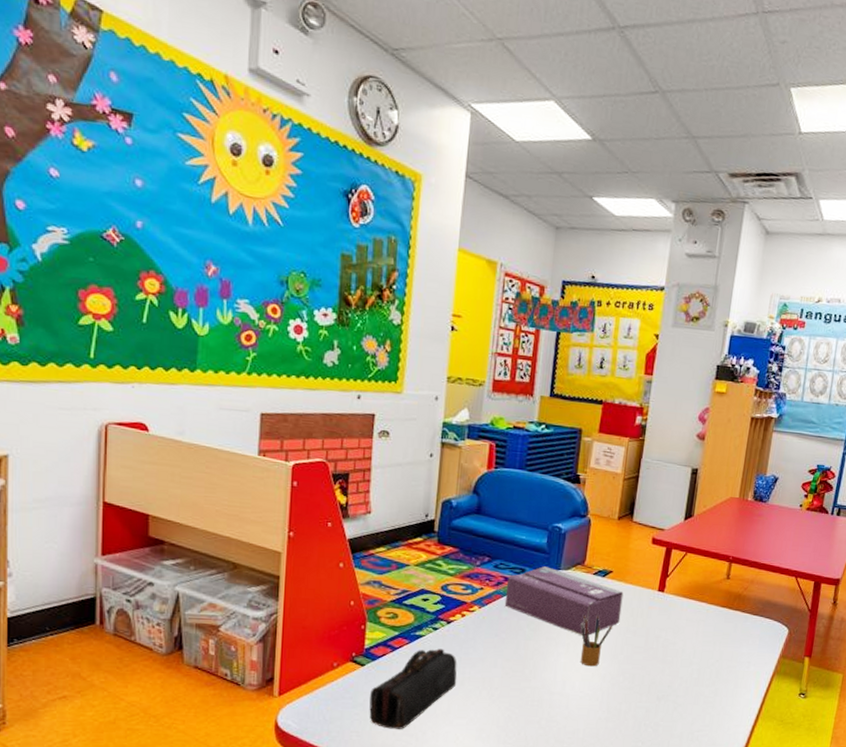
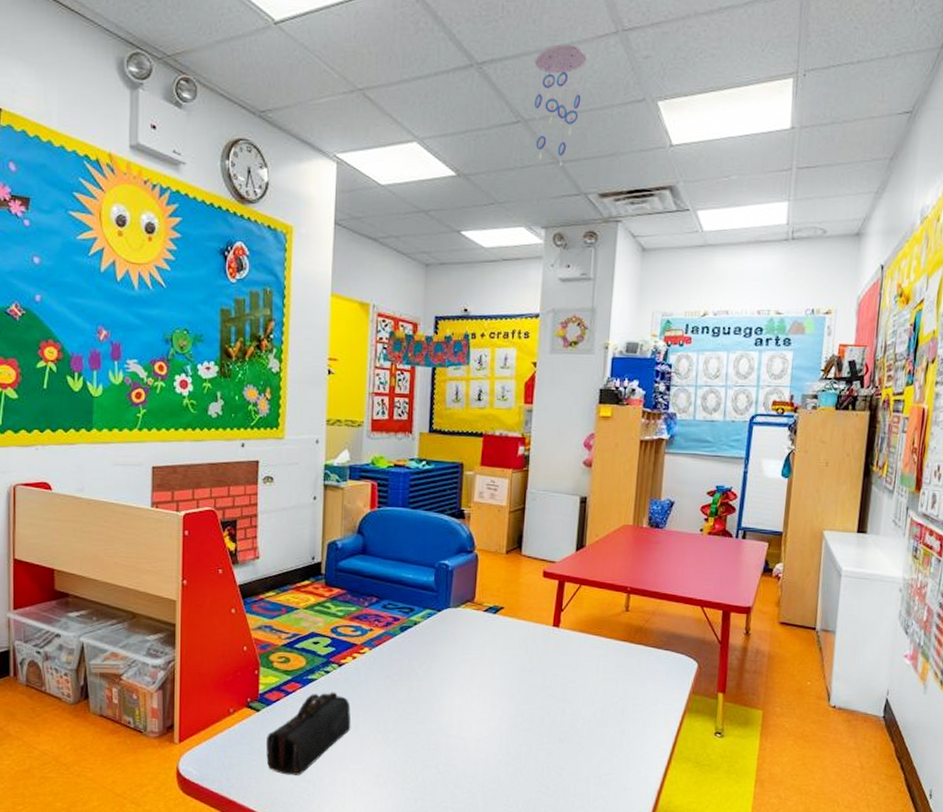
tissue box: present [504,566,624,637] -> none [395,605,517,676]
pencil box: present [581,615,612,667] -> none [474,653,507,708]
ceiling mobile: none [671,18,727,143] -> present [533,44,587,168]

